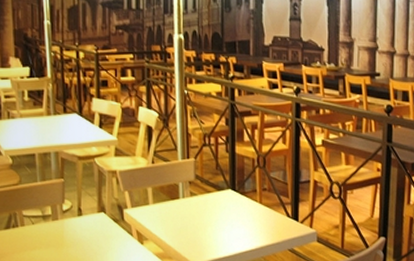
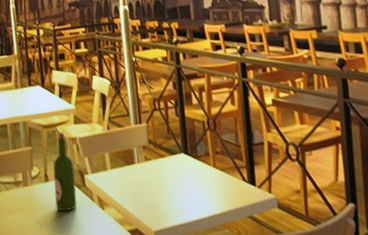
wine bottle: none [88,164,114,247] -> present [53,132,77,212]

